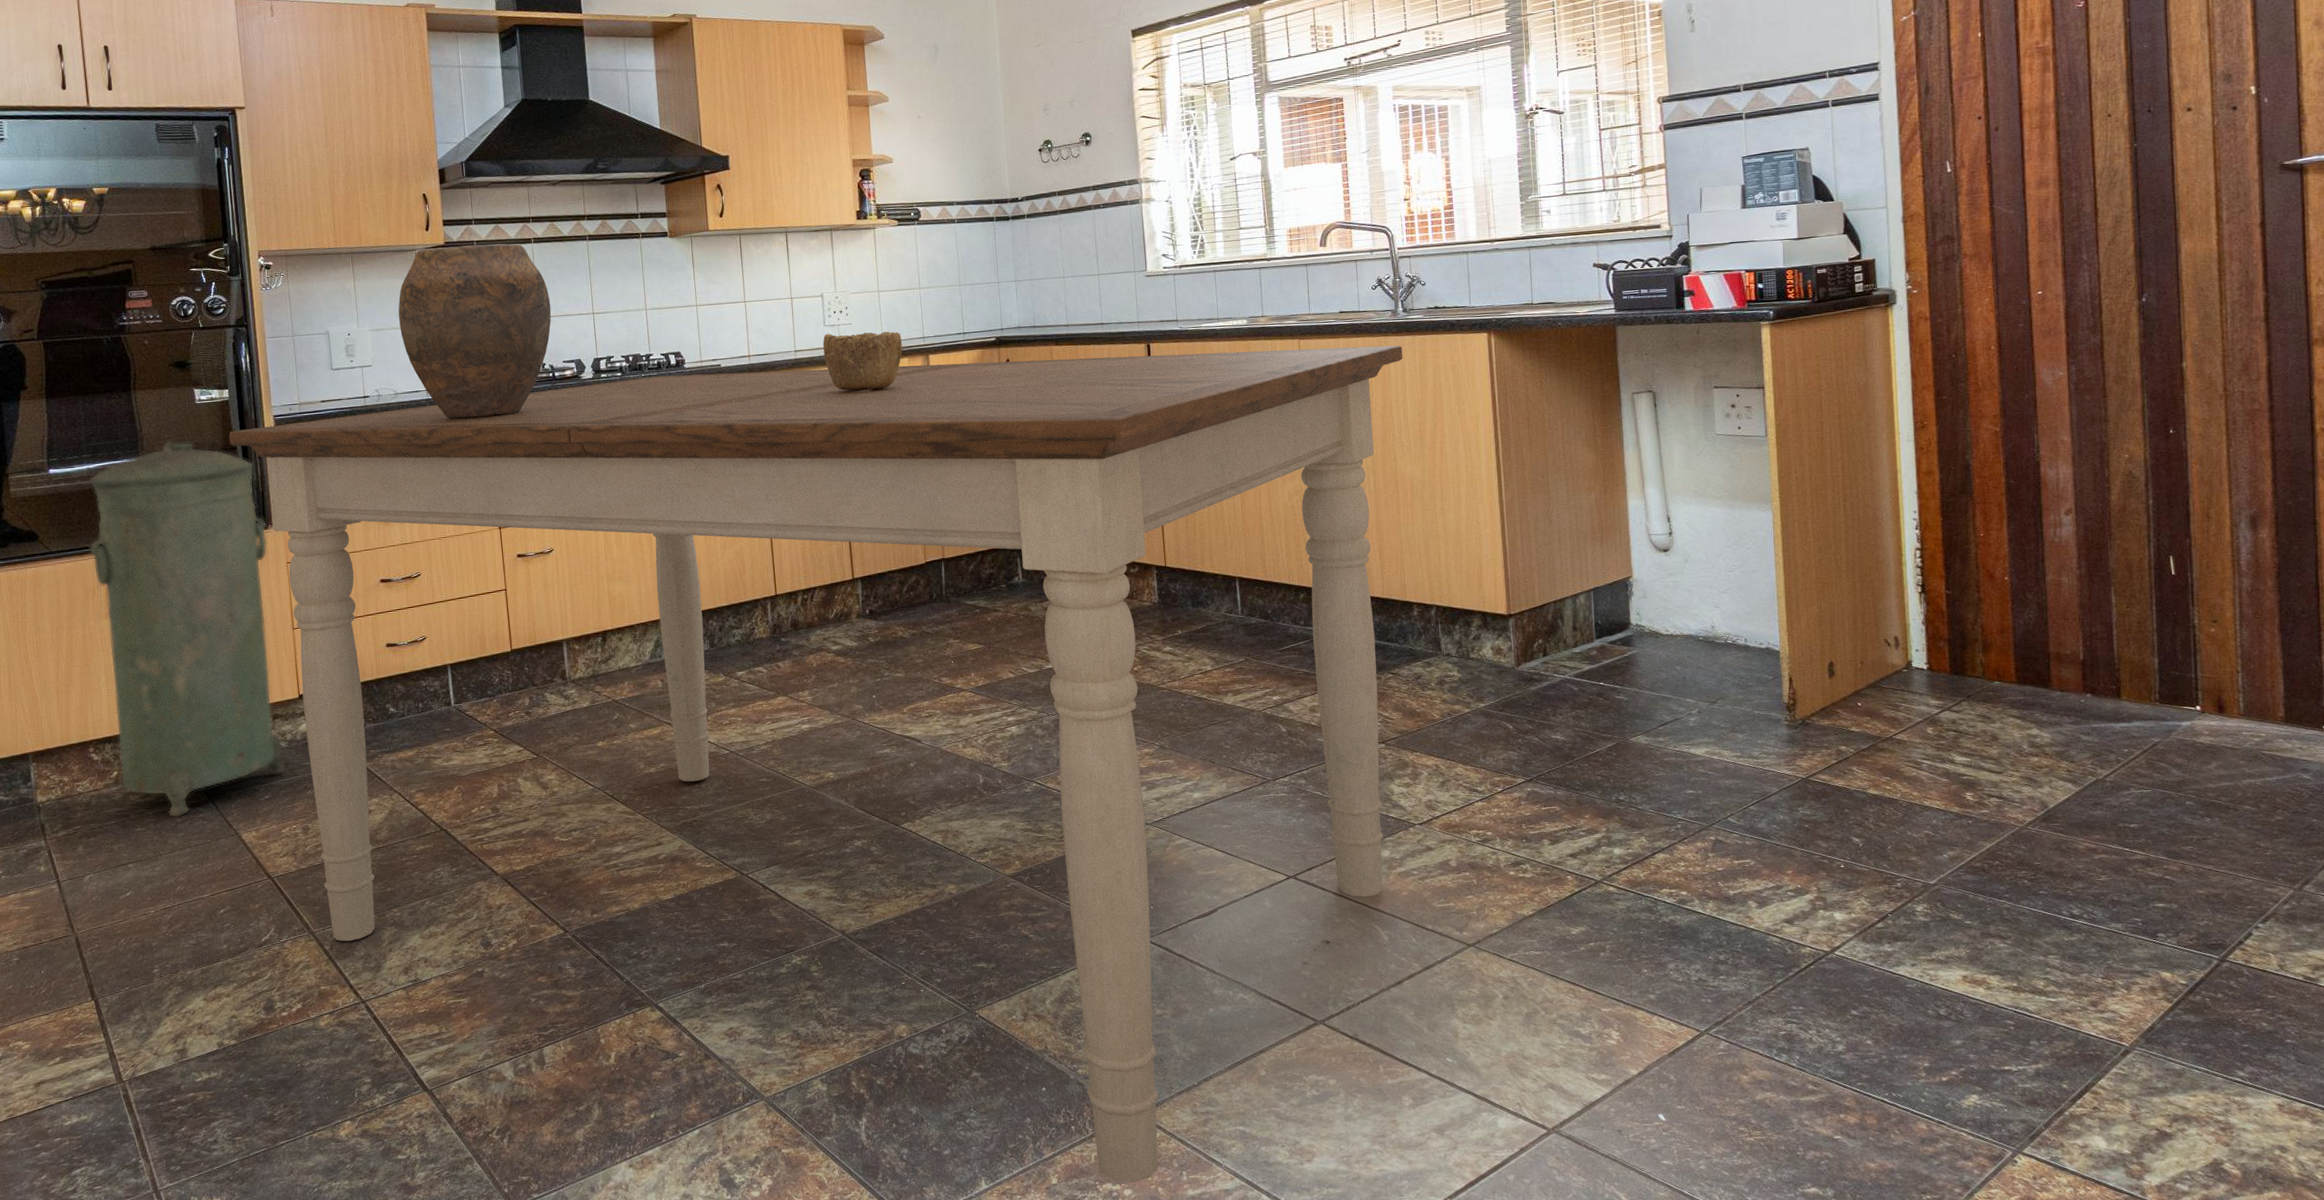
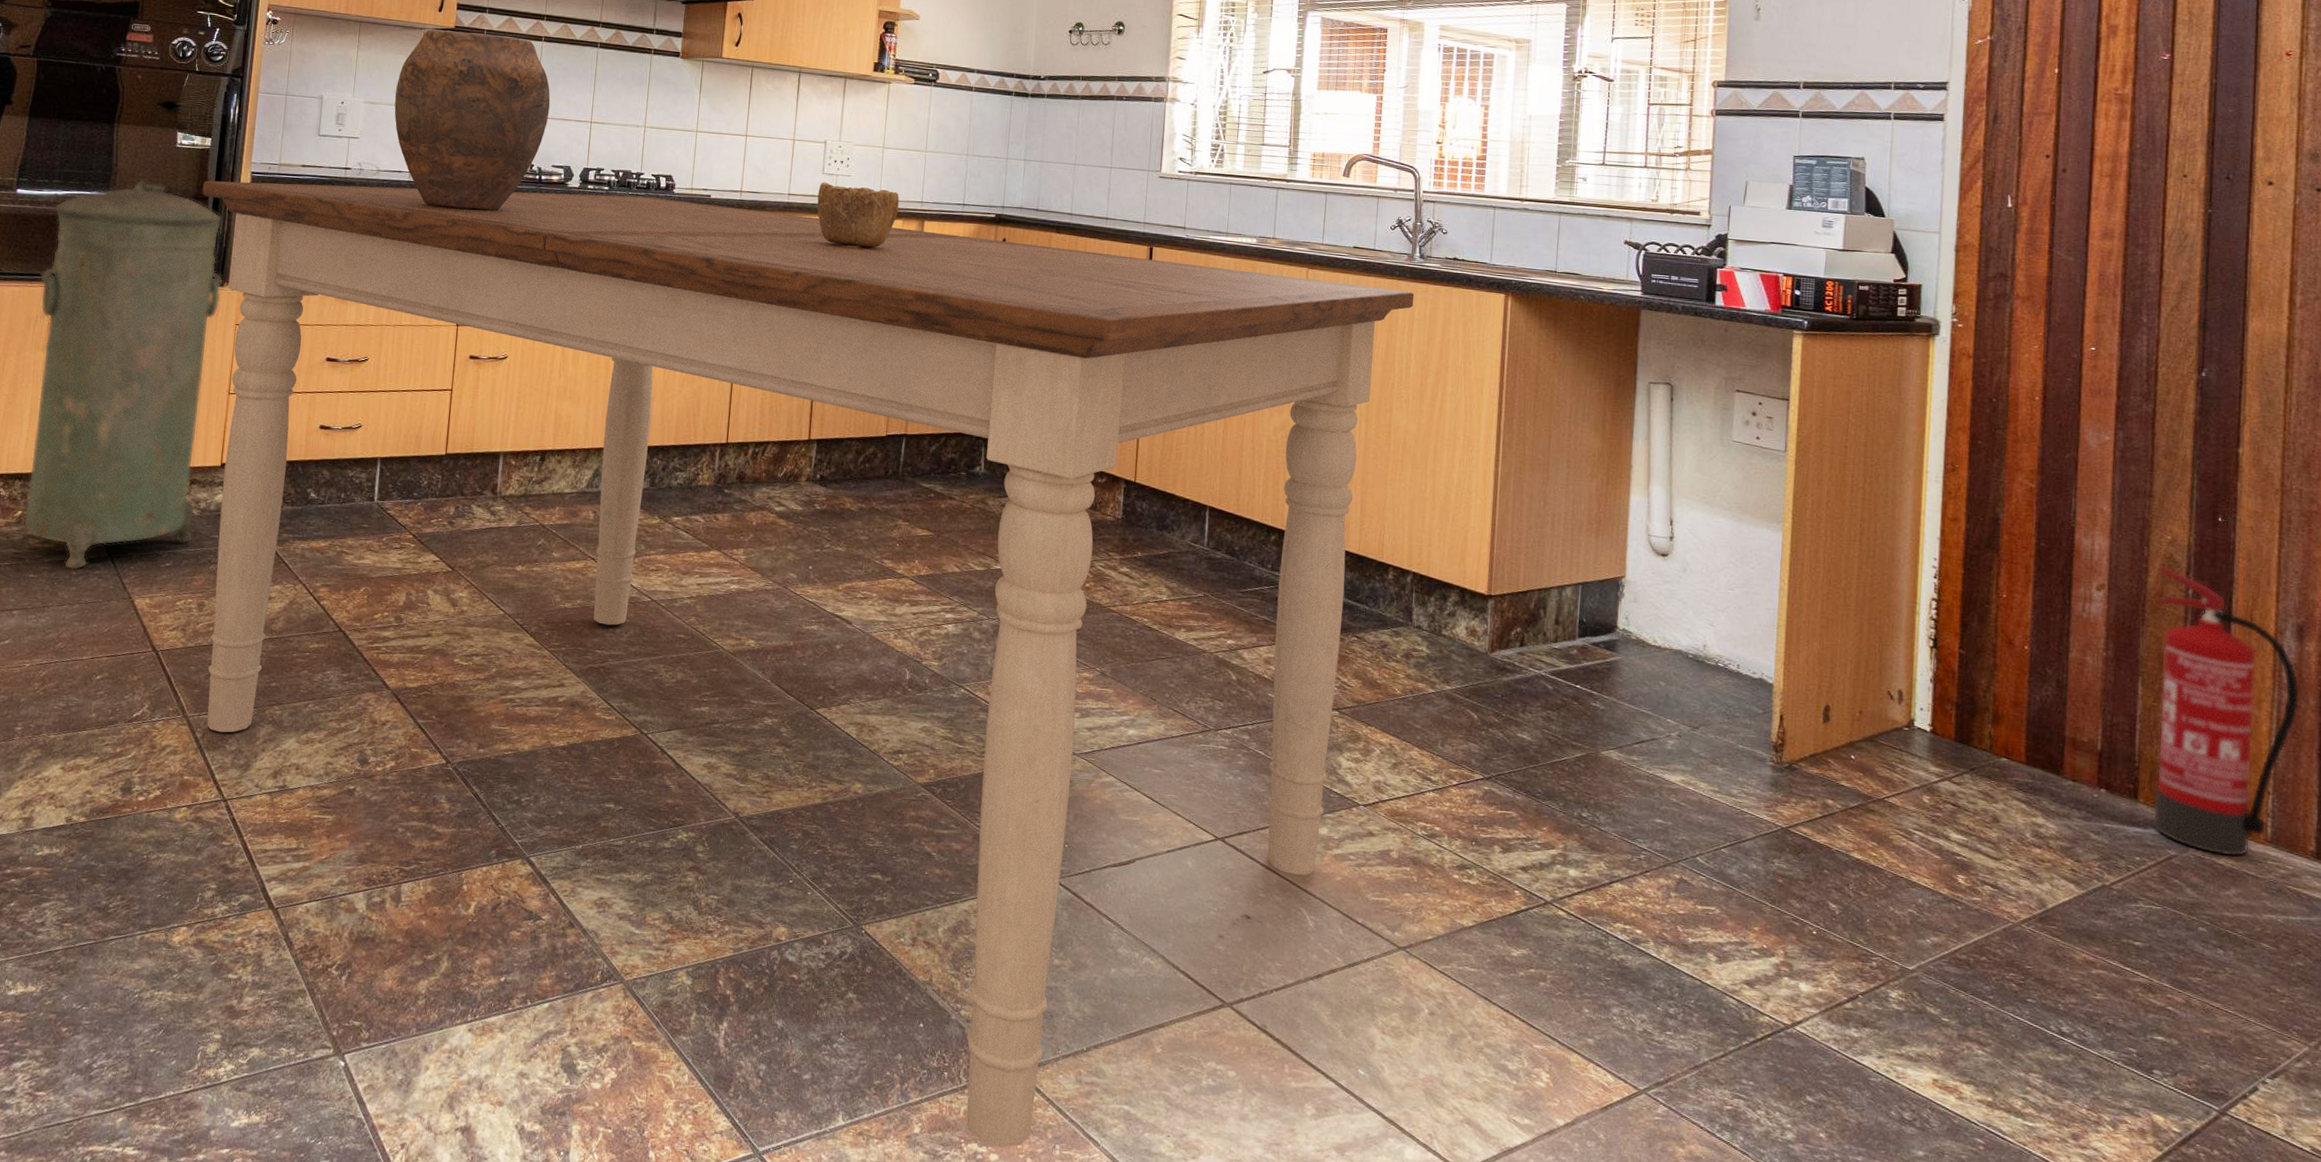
fire extinguisher: none [2119,482,2259,735] -> present [2153,566,2300,857]

